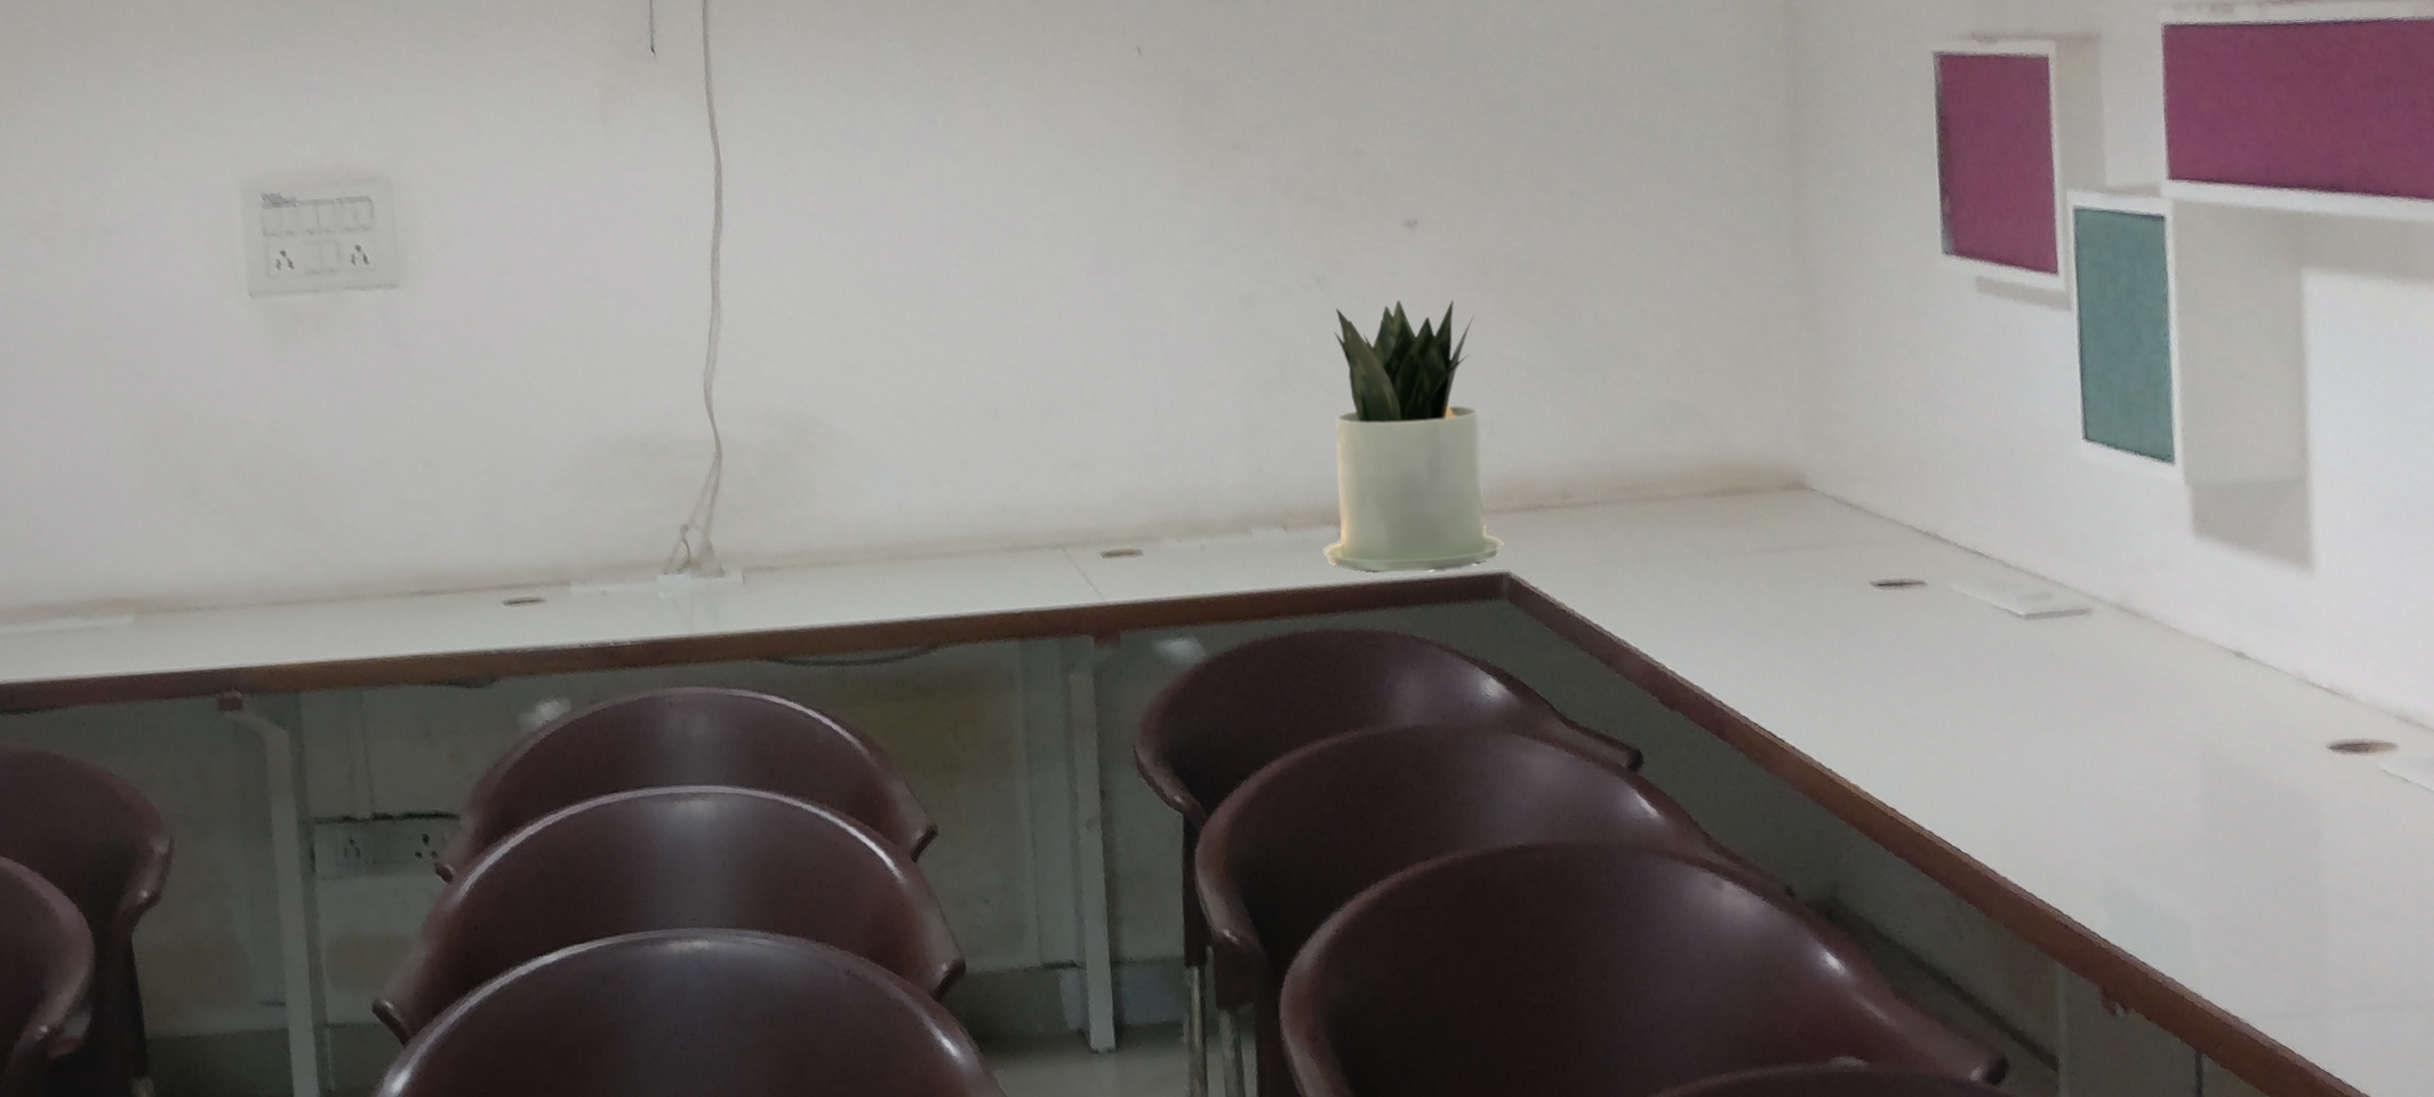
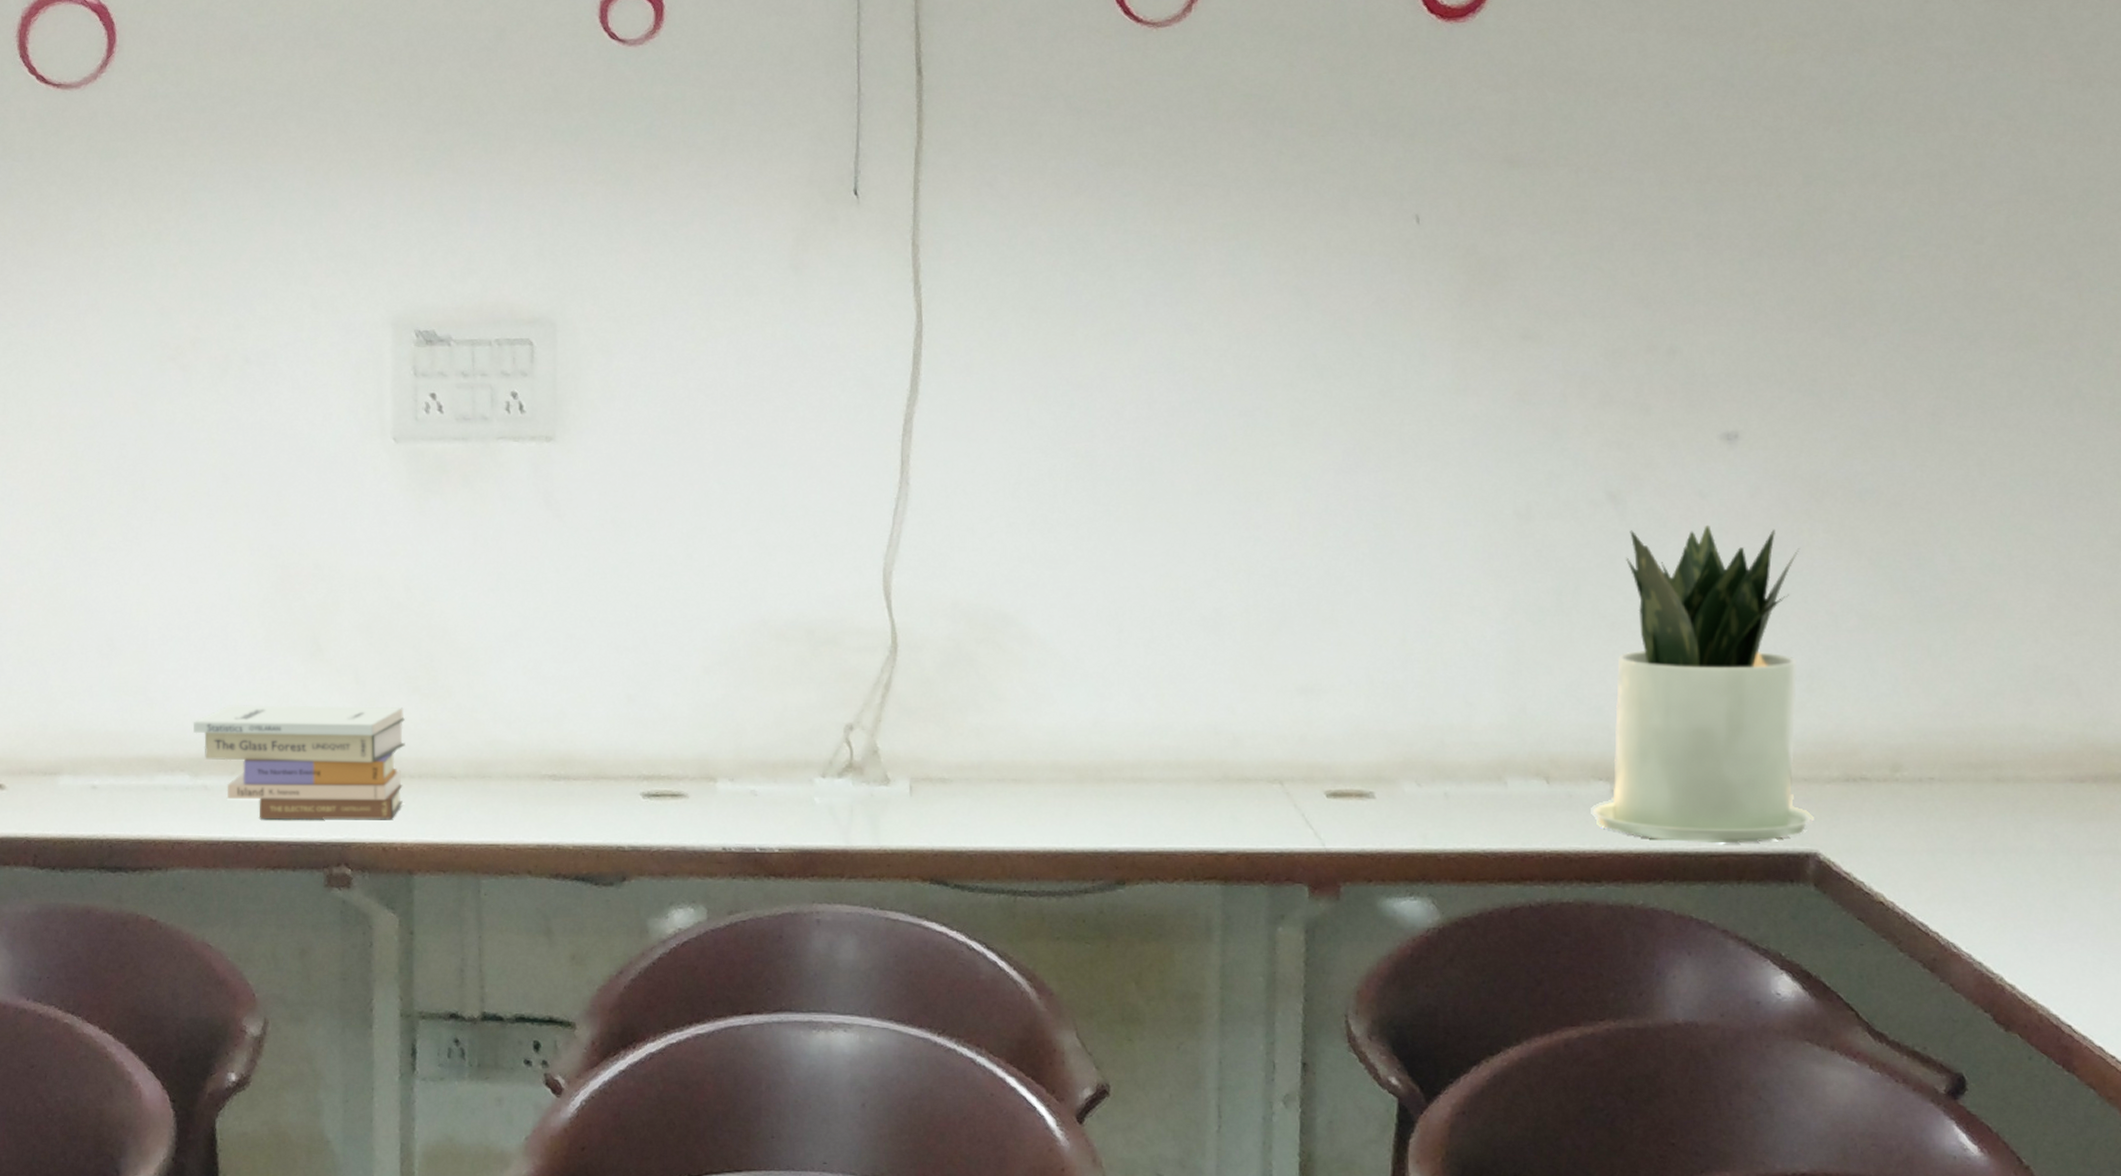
books: none [81,540,284,653] -> present [193,705,405,820]

